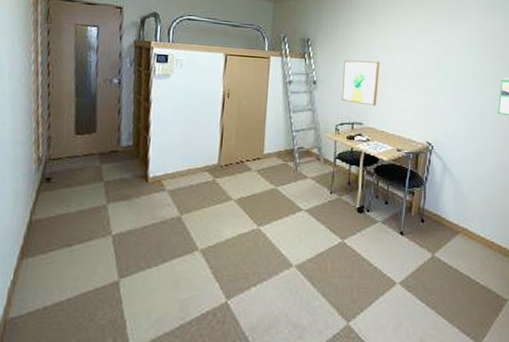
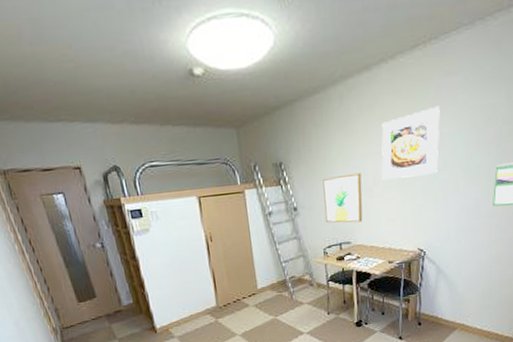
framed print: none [398,18,454,75] -> present [381,105,440,180]

